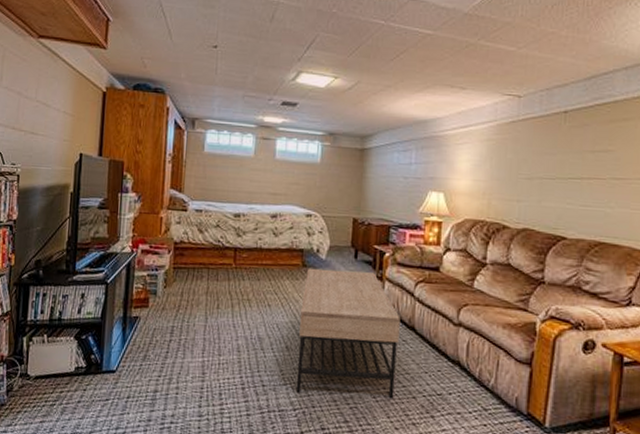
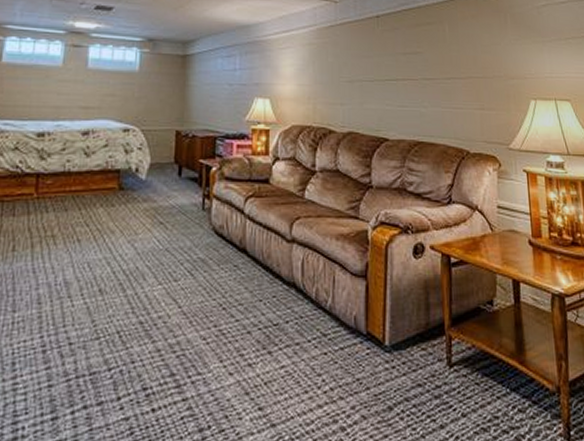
coffee table: present [296,268,400,399] -> none [111,191,230,347]

